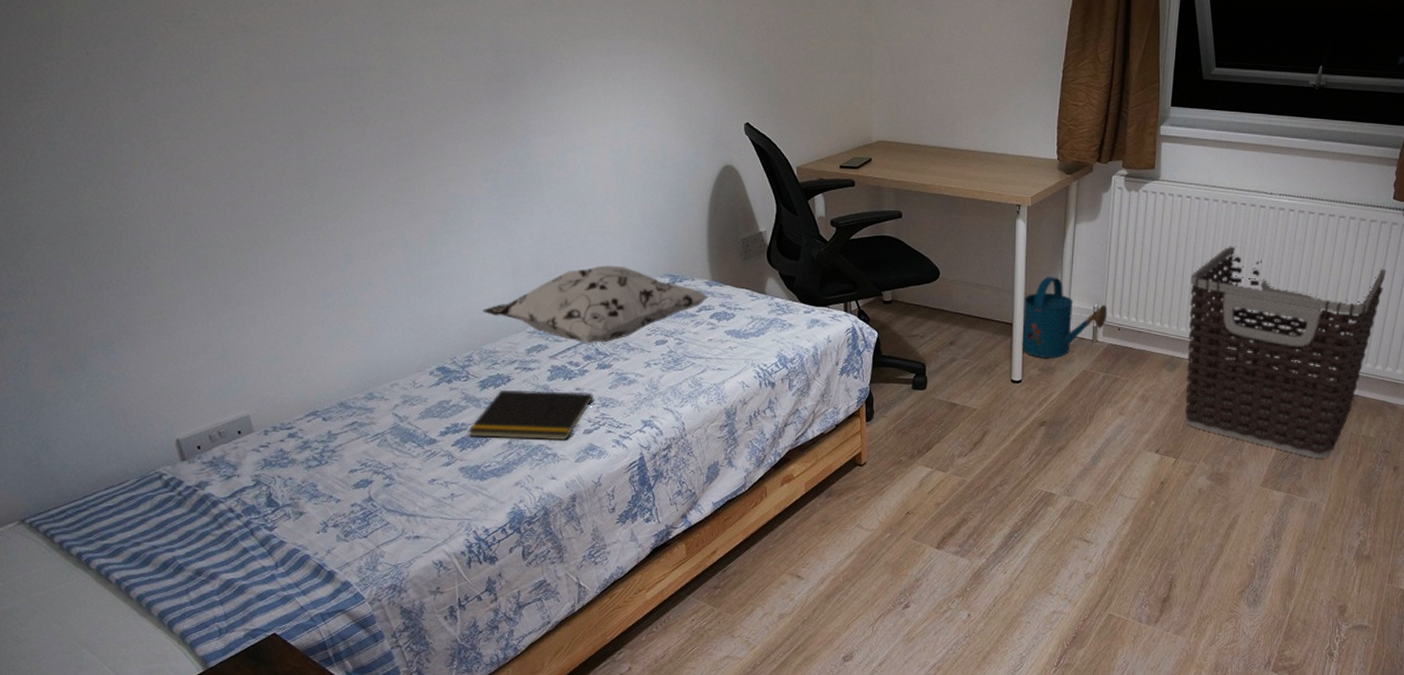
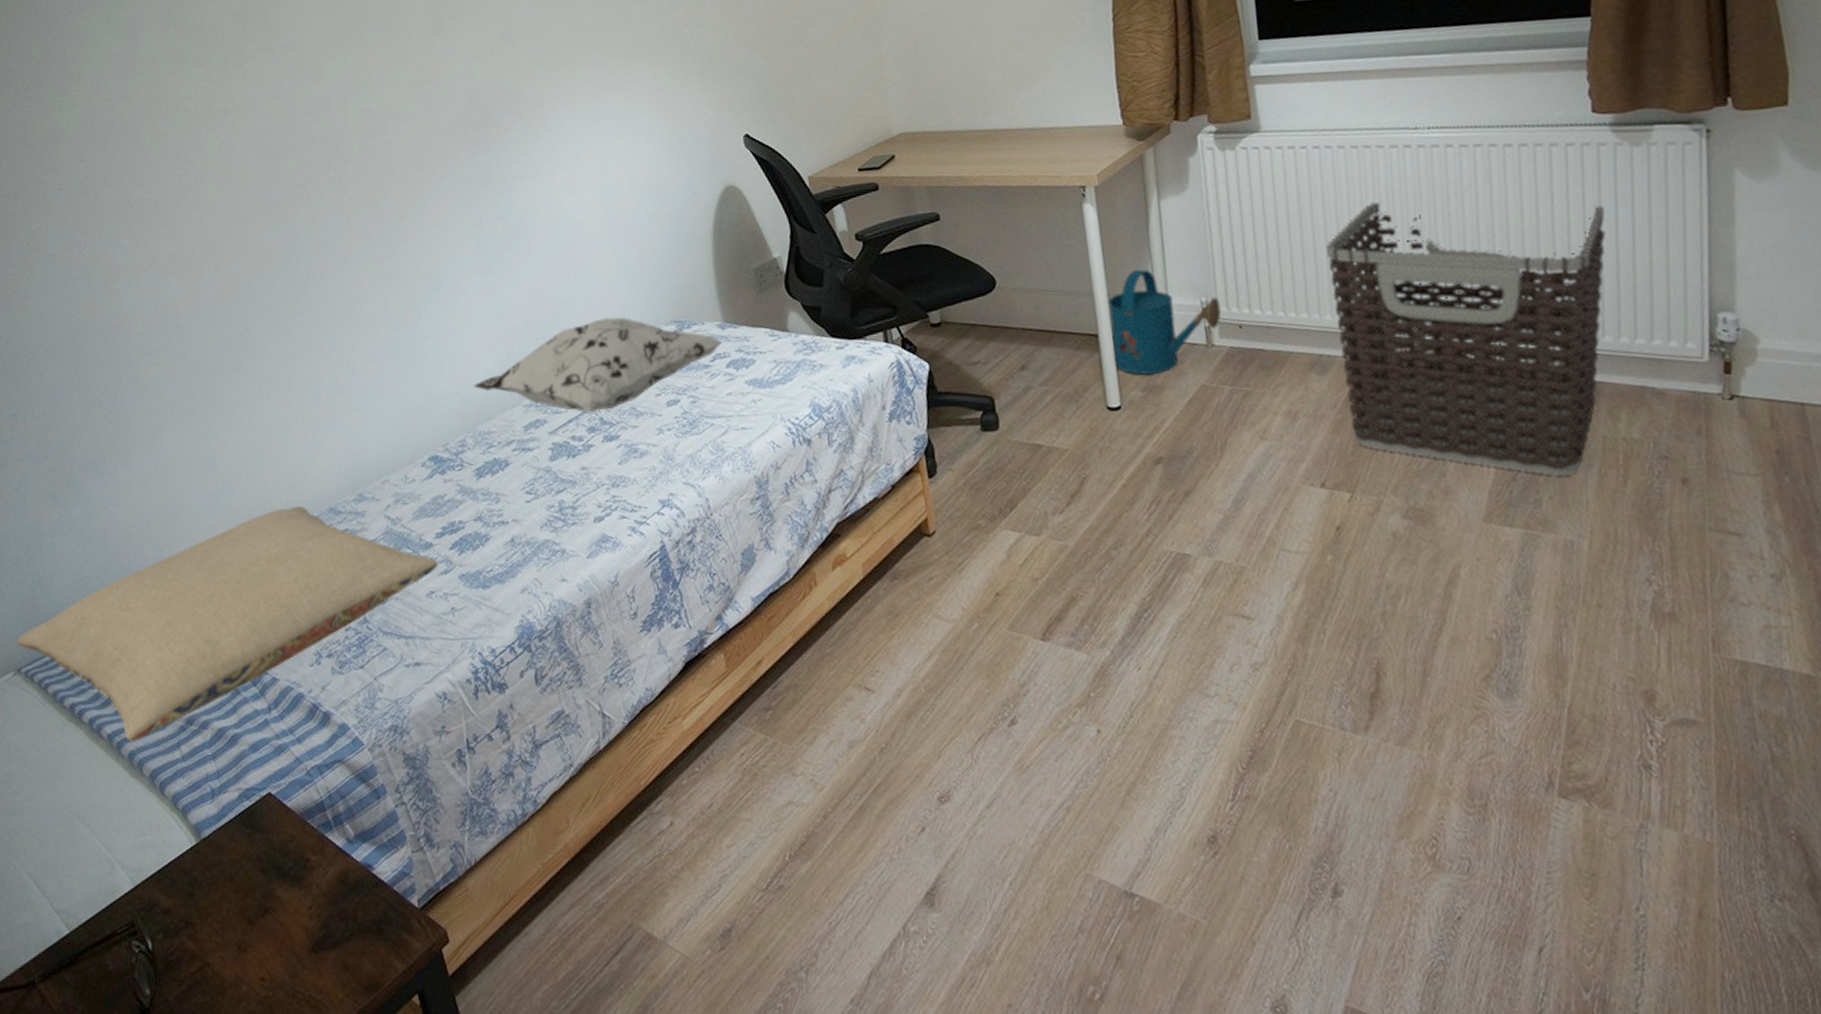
pillow: none [19,398,440,587] -> present [16,505,438,742]
notepad: present [468,389,593,441] -> none [466,471,602,537]

